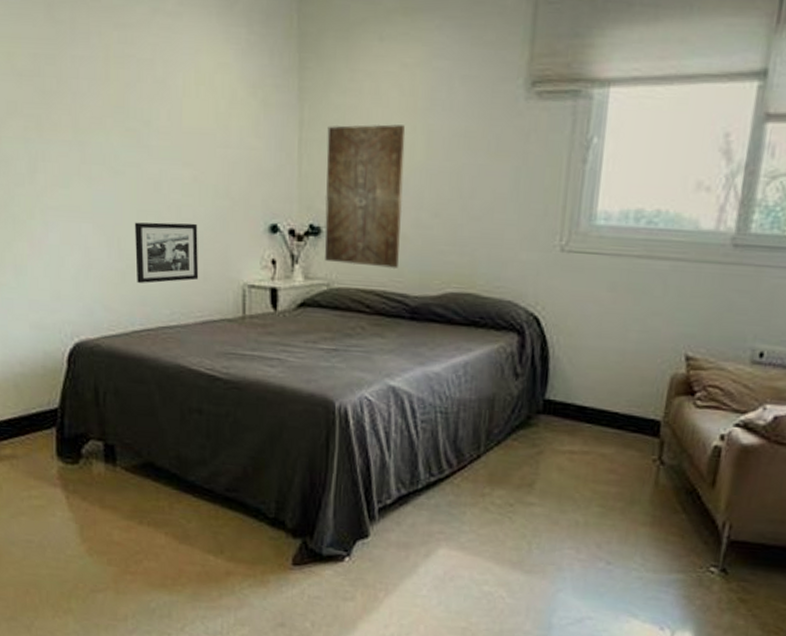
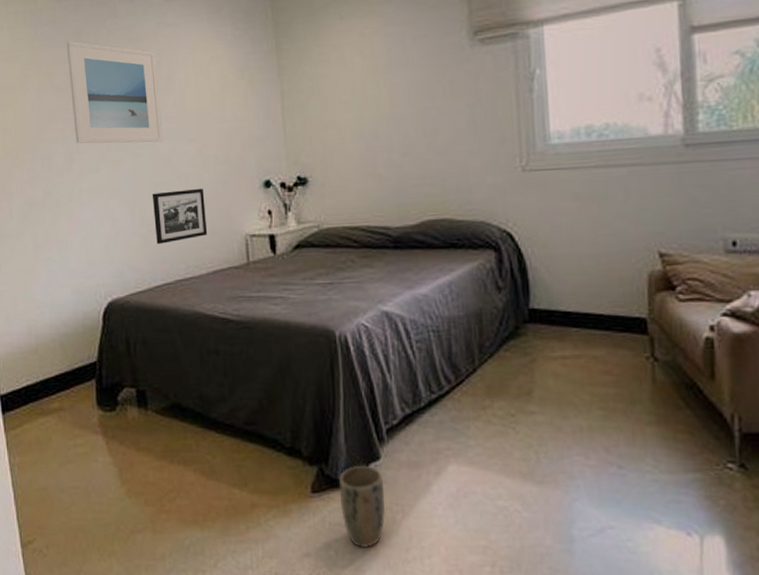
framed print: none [32,13,152,161] -> present [66,40,163,144]
plant pot: none [321,541,369,623] -> present [338,465,386,549]
wall art: present [324,124,406,270] -> none [304,83,378,207]

